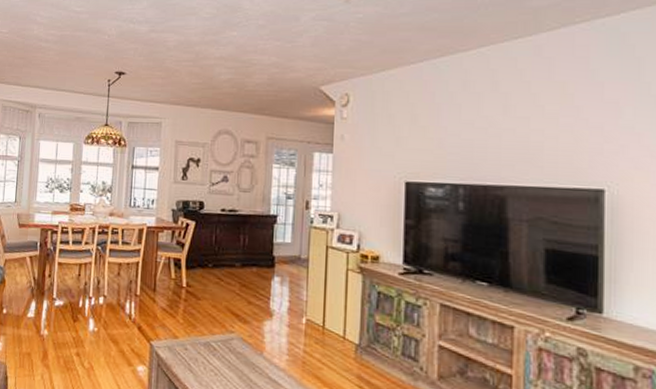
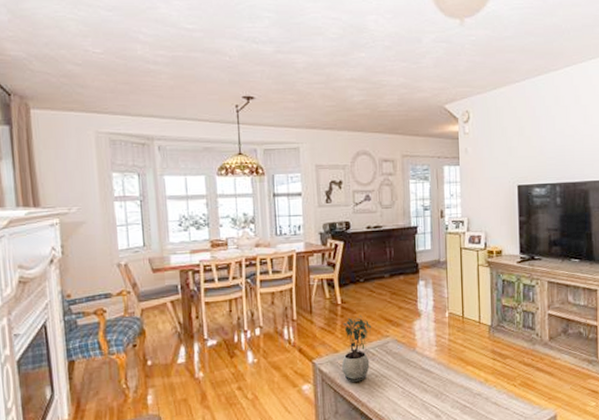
potted plant: none [180,302,216,376] -> present [342,315,372,383]

